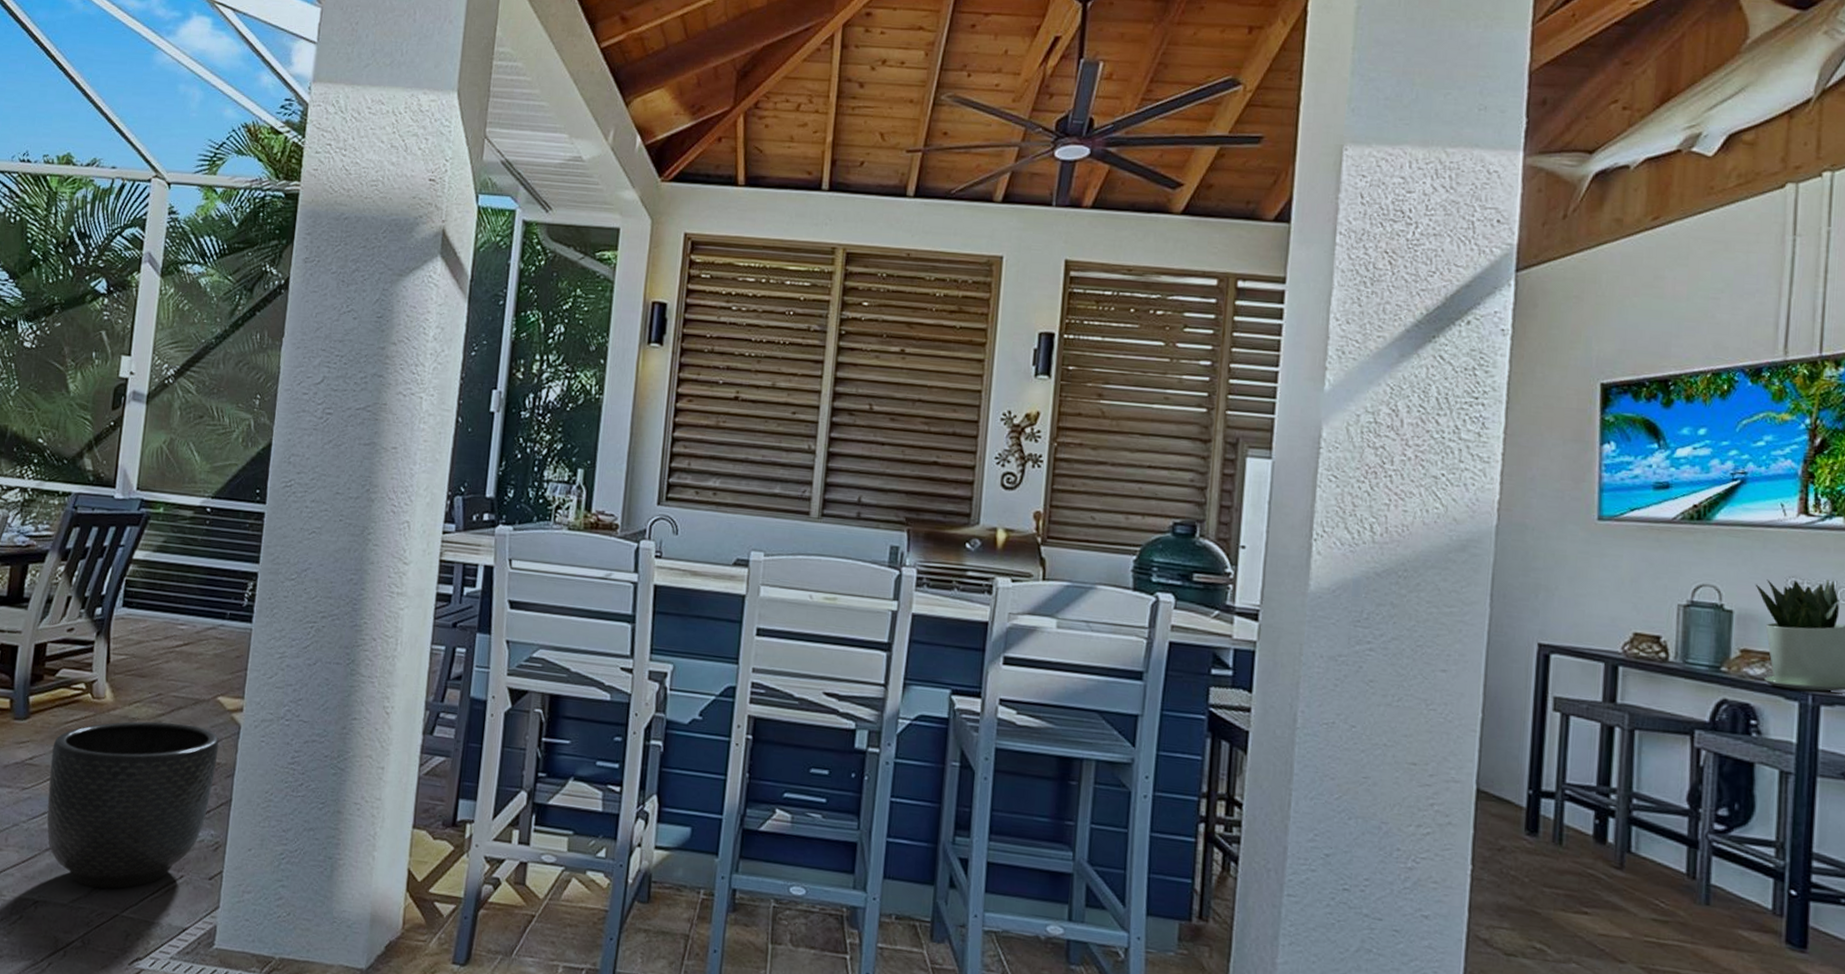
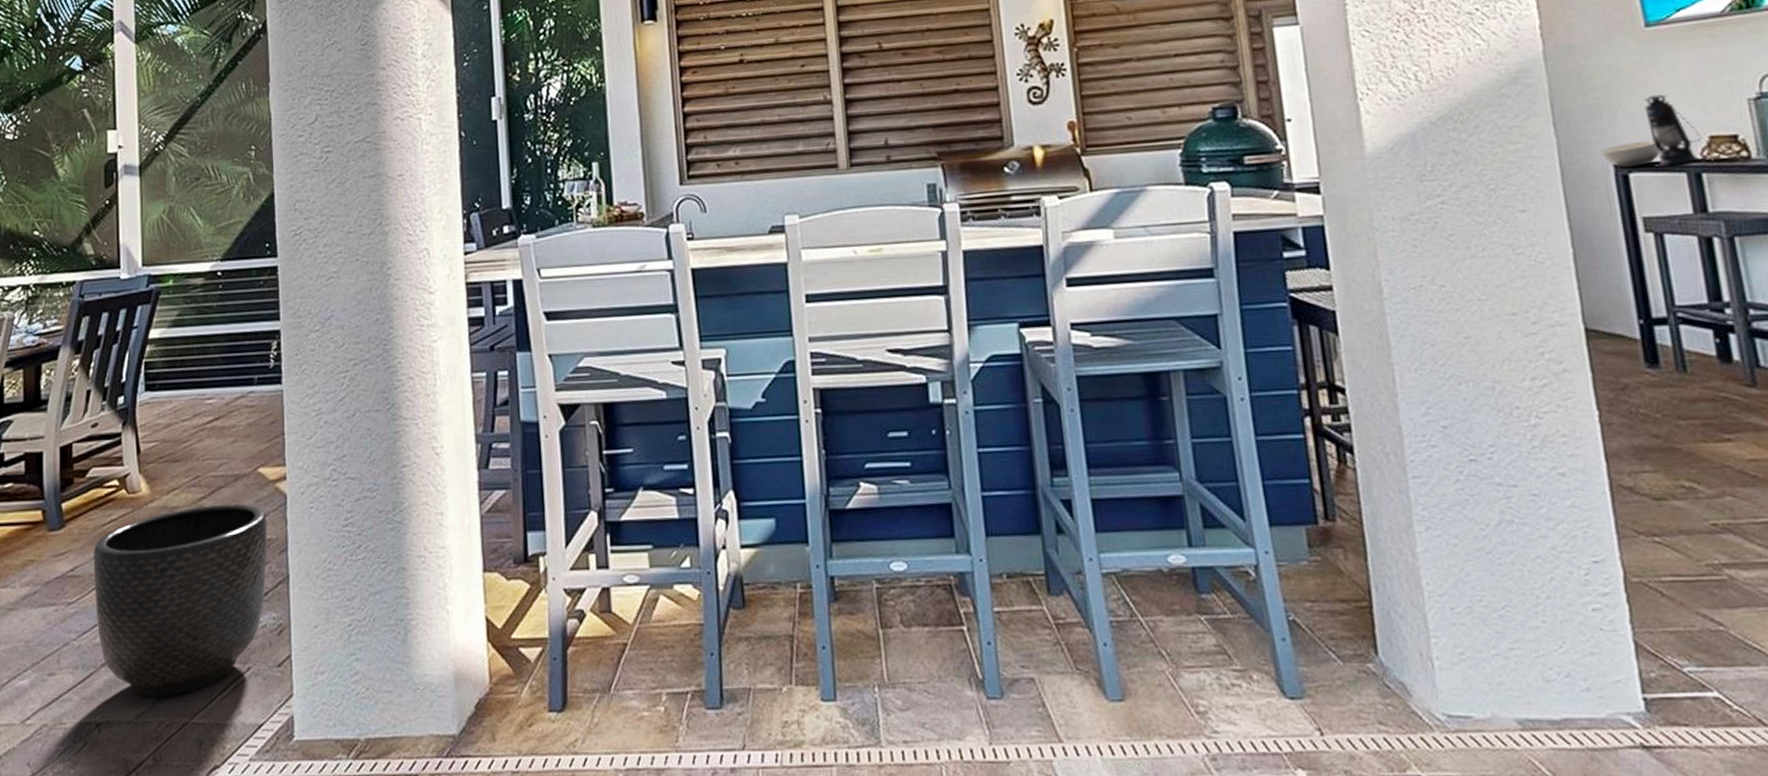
bowl: none [1529,625,1585,649] -> present [1600,140,1661,167]
lantern: none [1579,585,1627,655] -> present [1643,94,1702,167]

